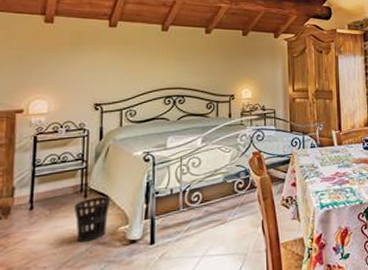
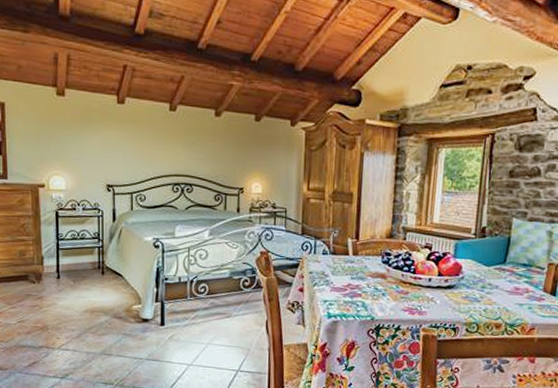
wastebasket: present [74,196,111,243] -> none [94,275,125,314]

